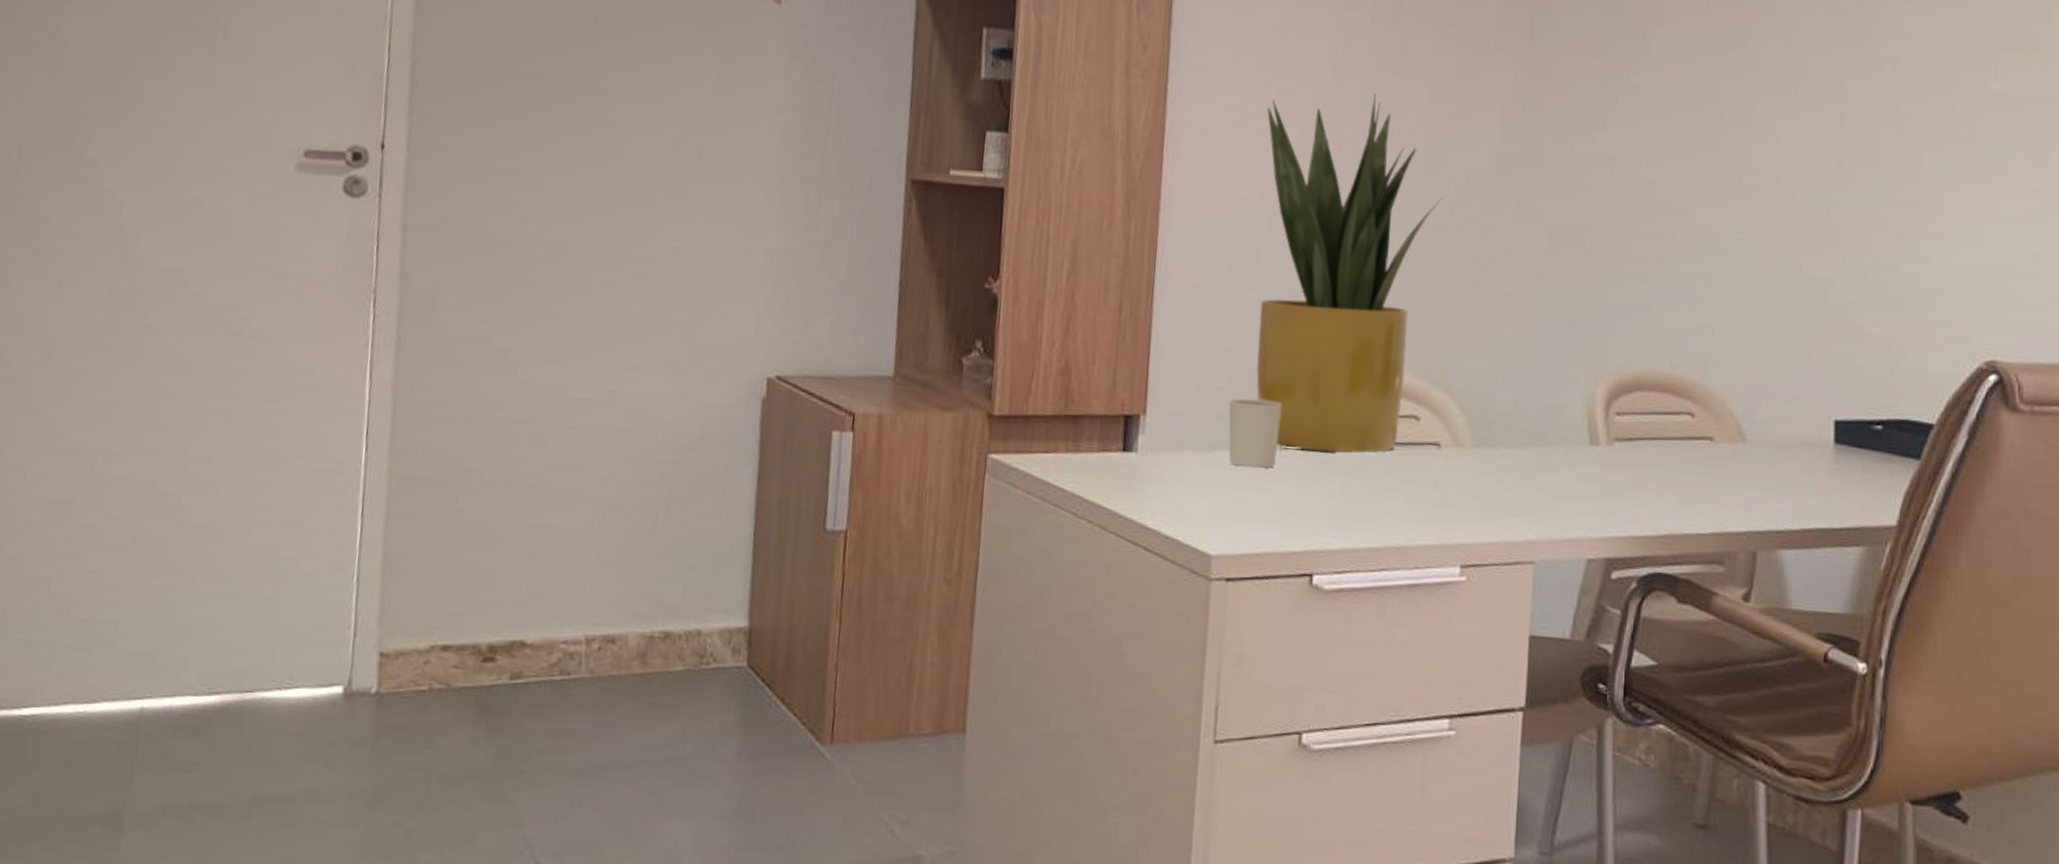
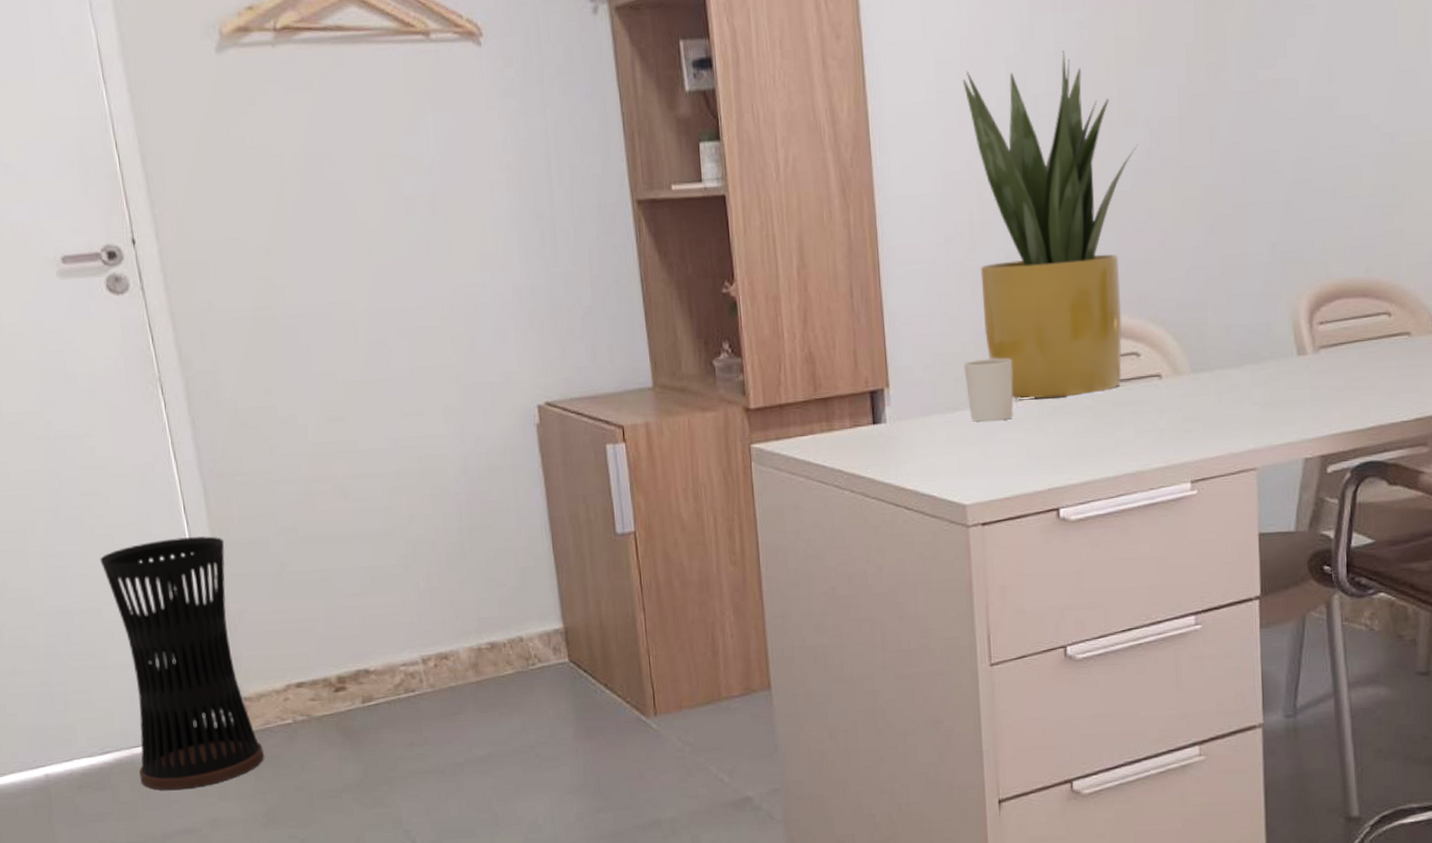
umbrella stand: none [244,463,402,749] -> present [100,536,264,790]

